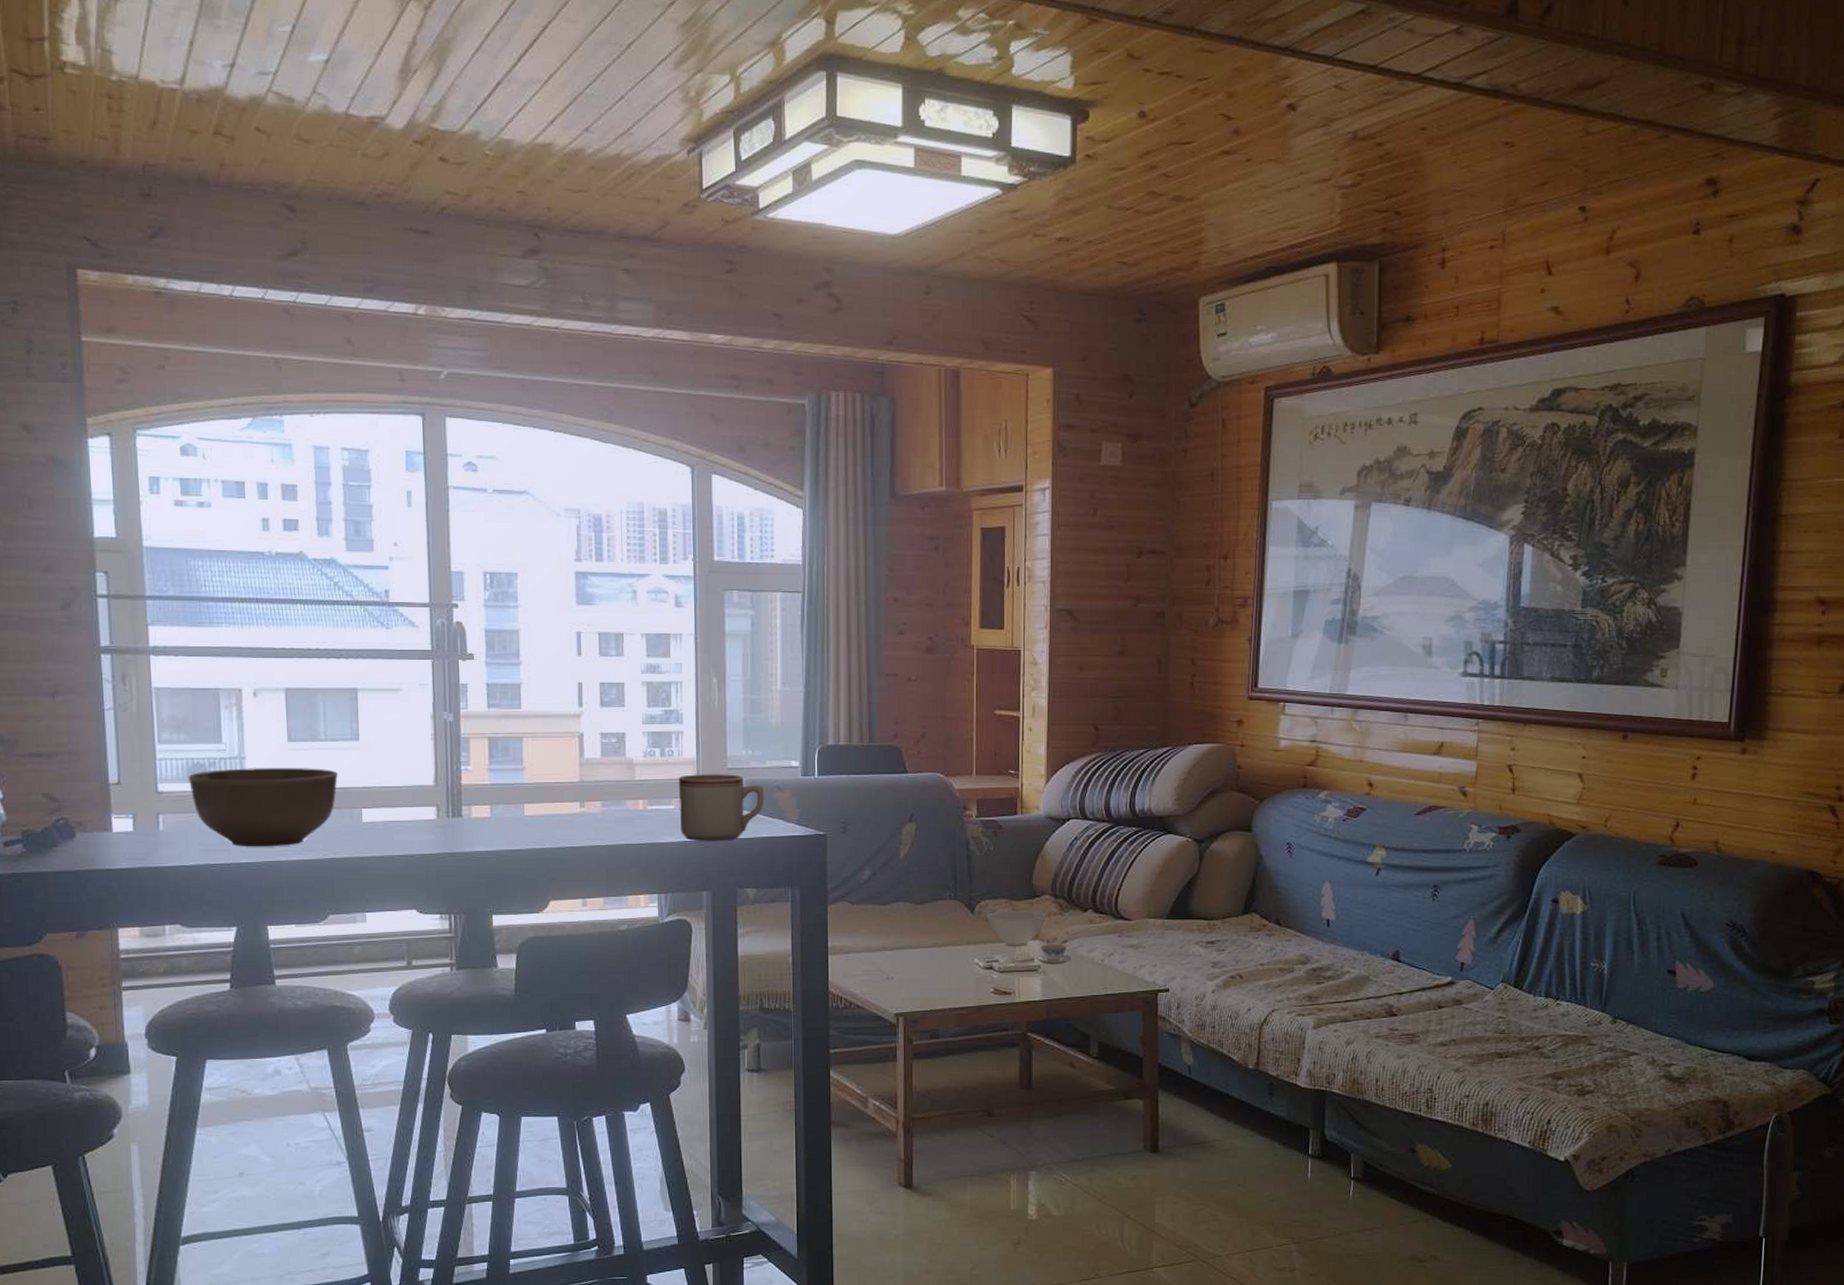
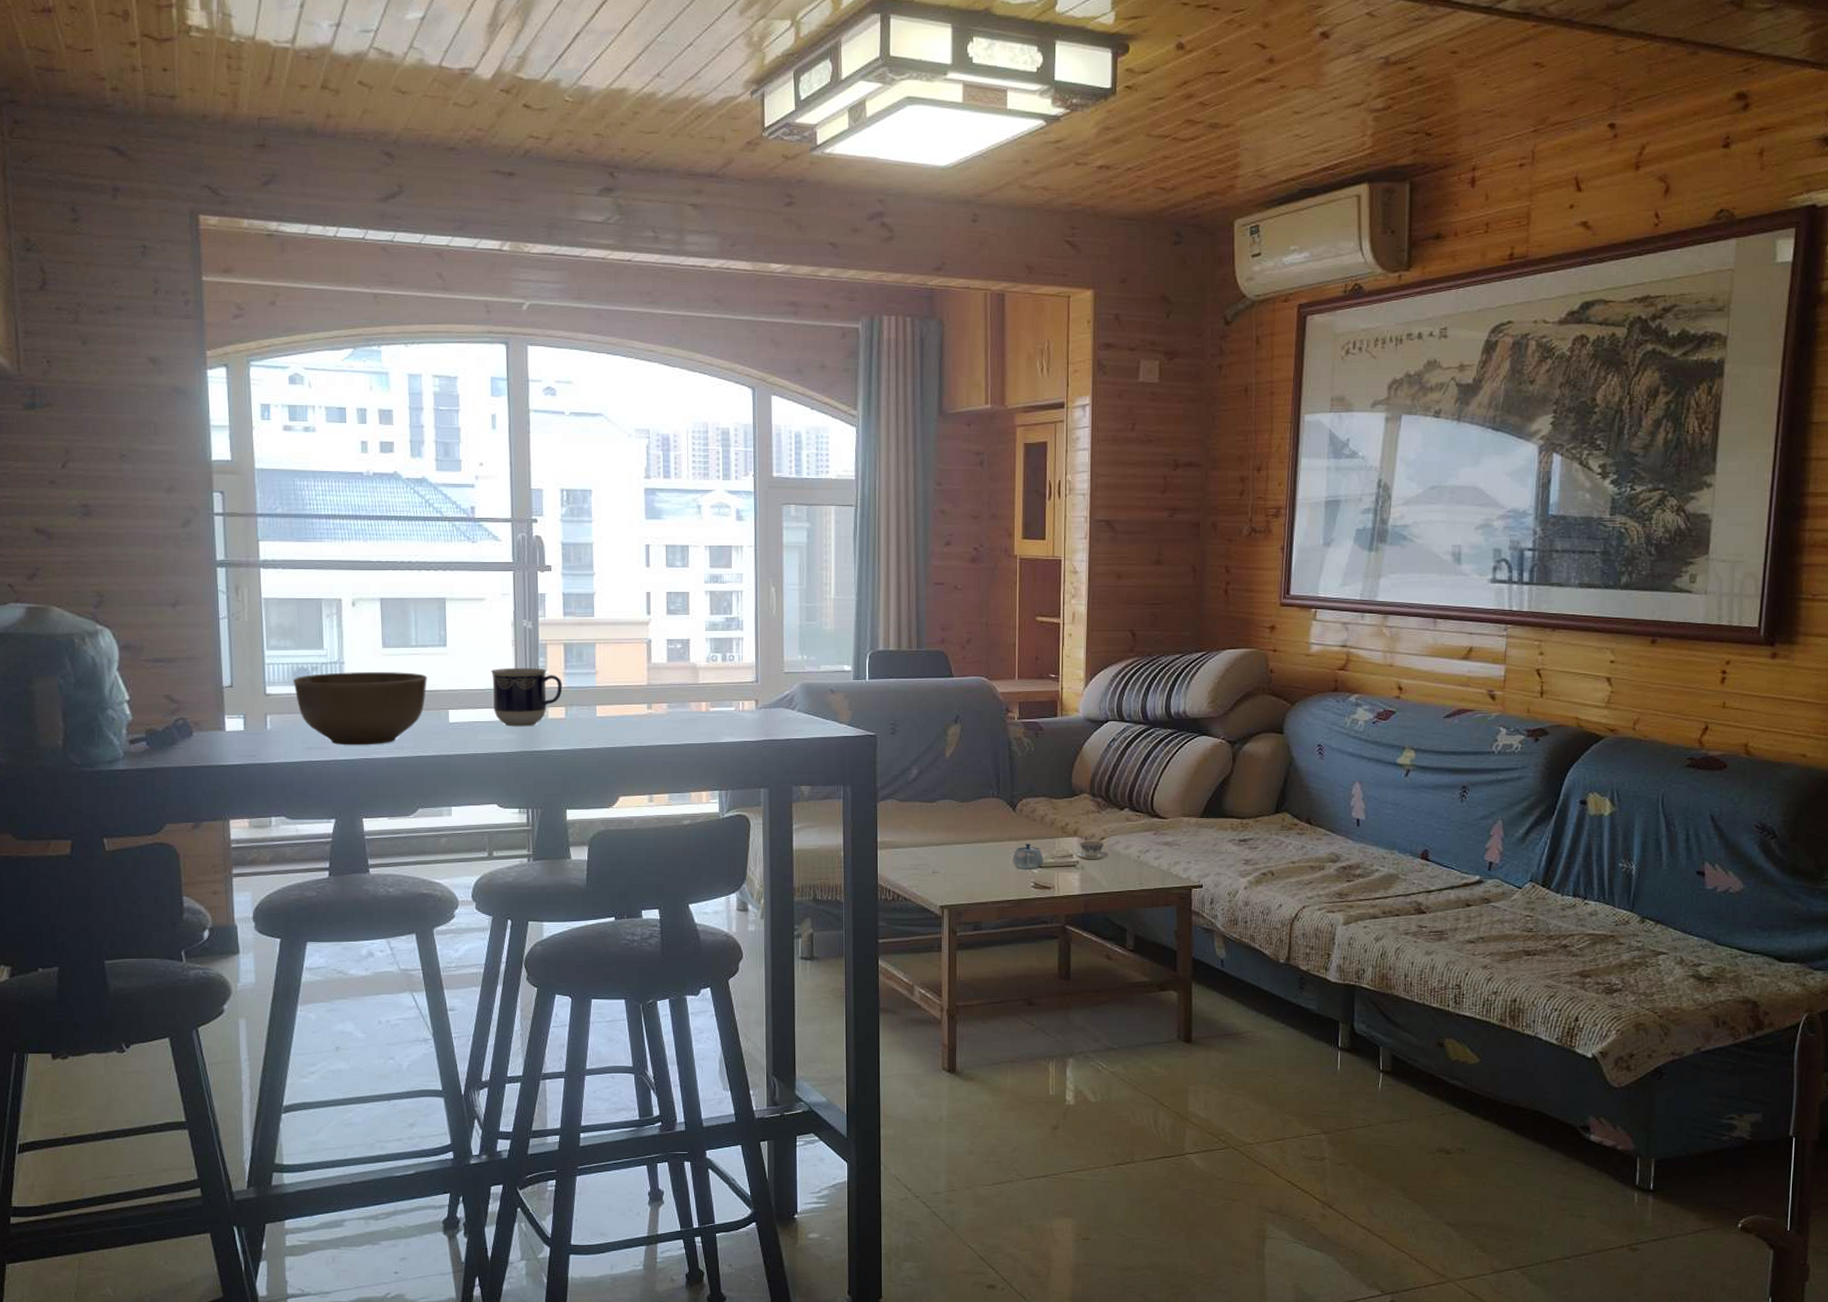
cup: none [408,763,487,827] -> present [490,667,563,727]
mug: present [678,774,765,842] -> none [738,678,819,742]
teapot: none [971,947,1004,975] -> present [1012,844,1044,869]
bowl: present [986,911,1046,947] -> none [1027,809,1085,844]

